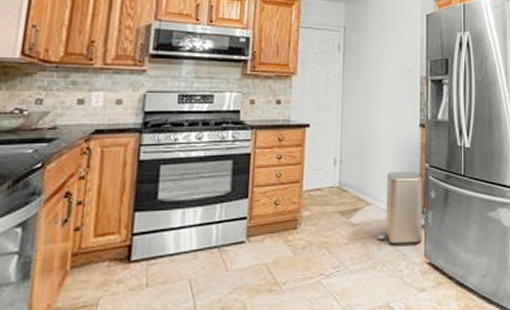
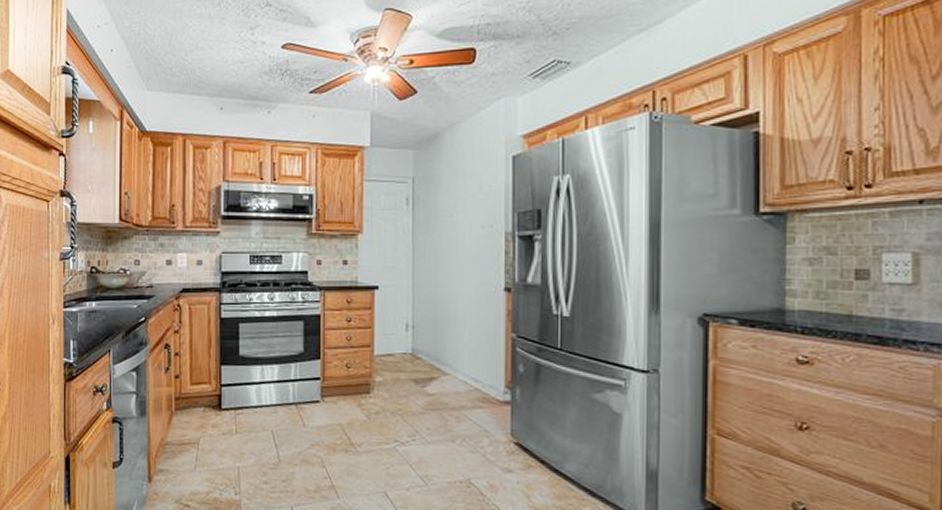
pedal bin: present [377,171,423,247] -> none [455,340,509,423]

